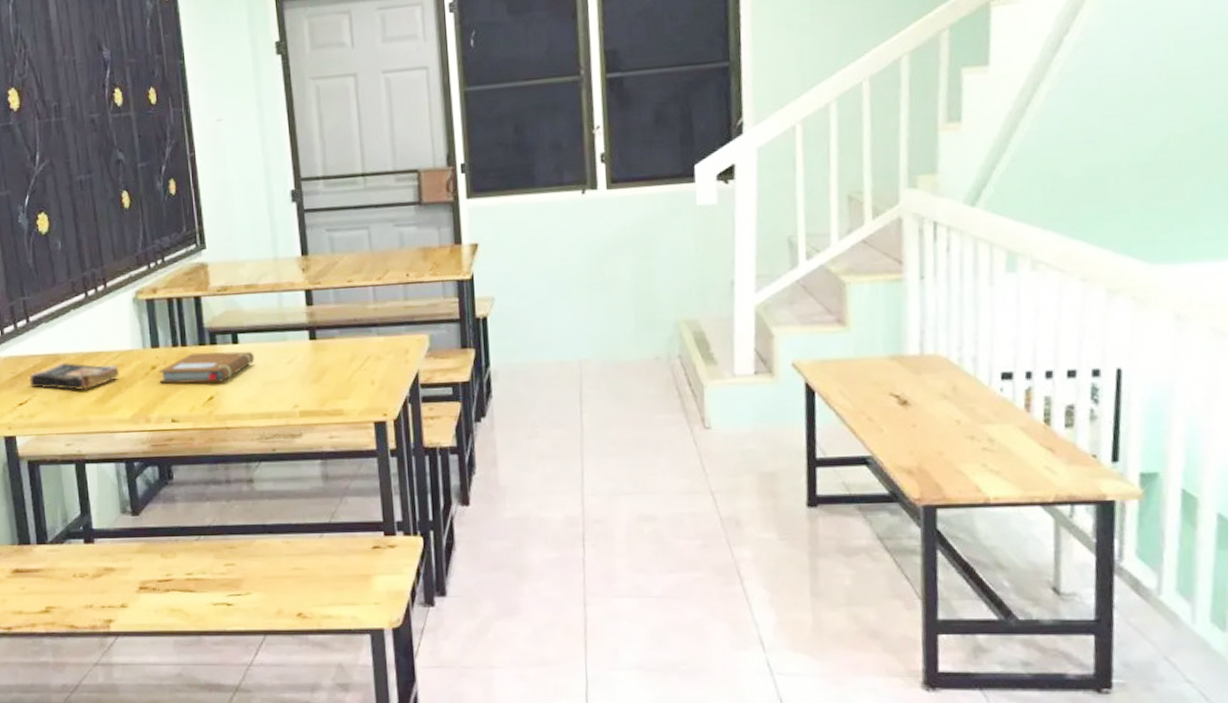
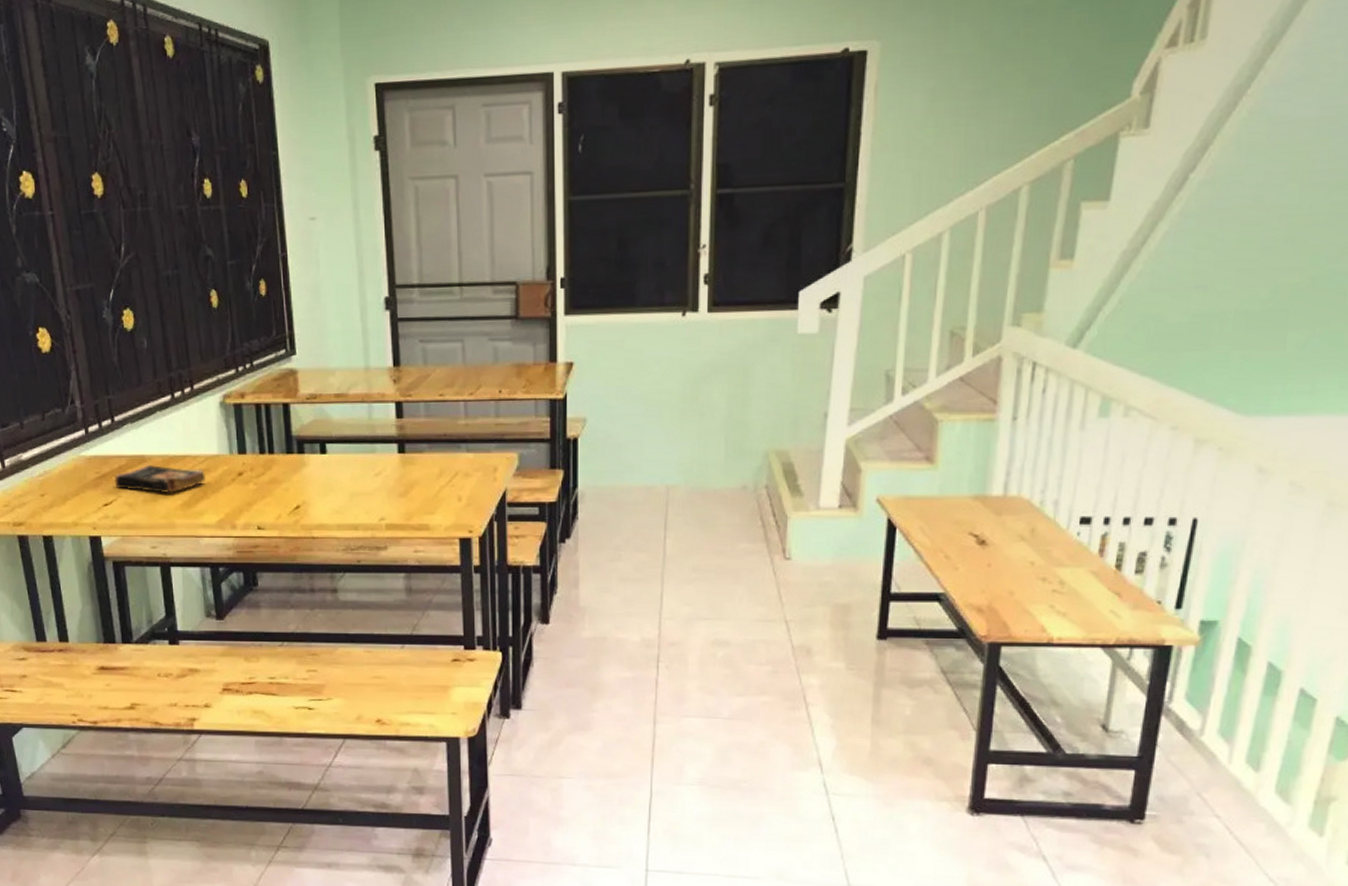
notebook: present [158,351,255,384] -> none [245,460,343,492]

